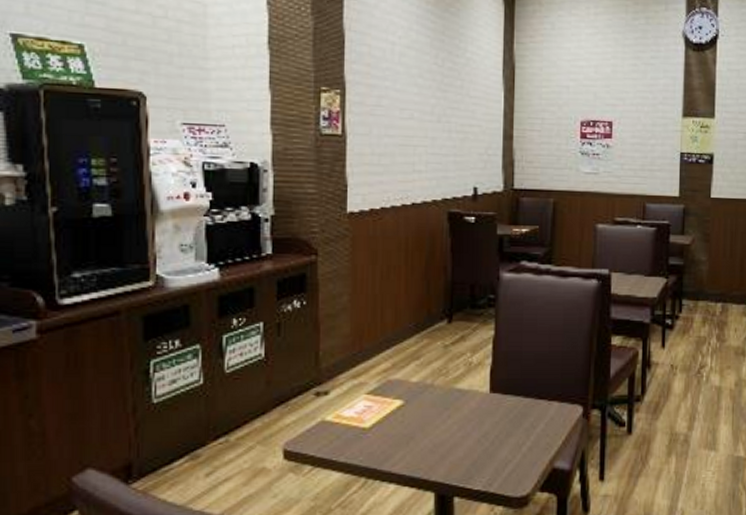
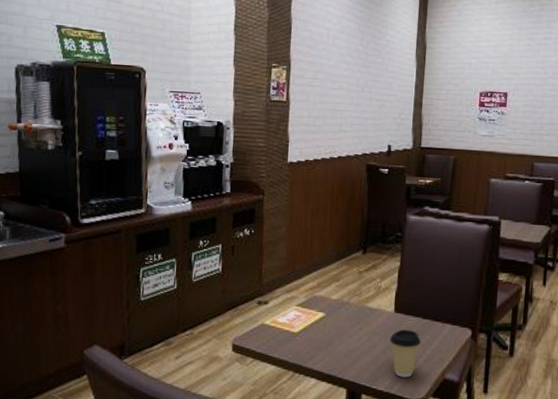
coffee cup: none [485,412,524,471] -> present [389,329,422,378]

